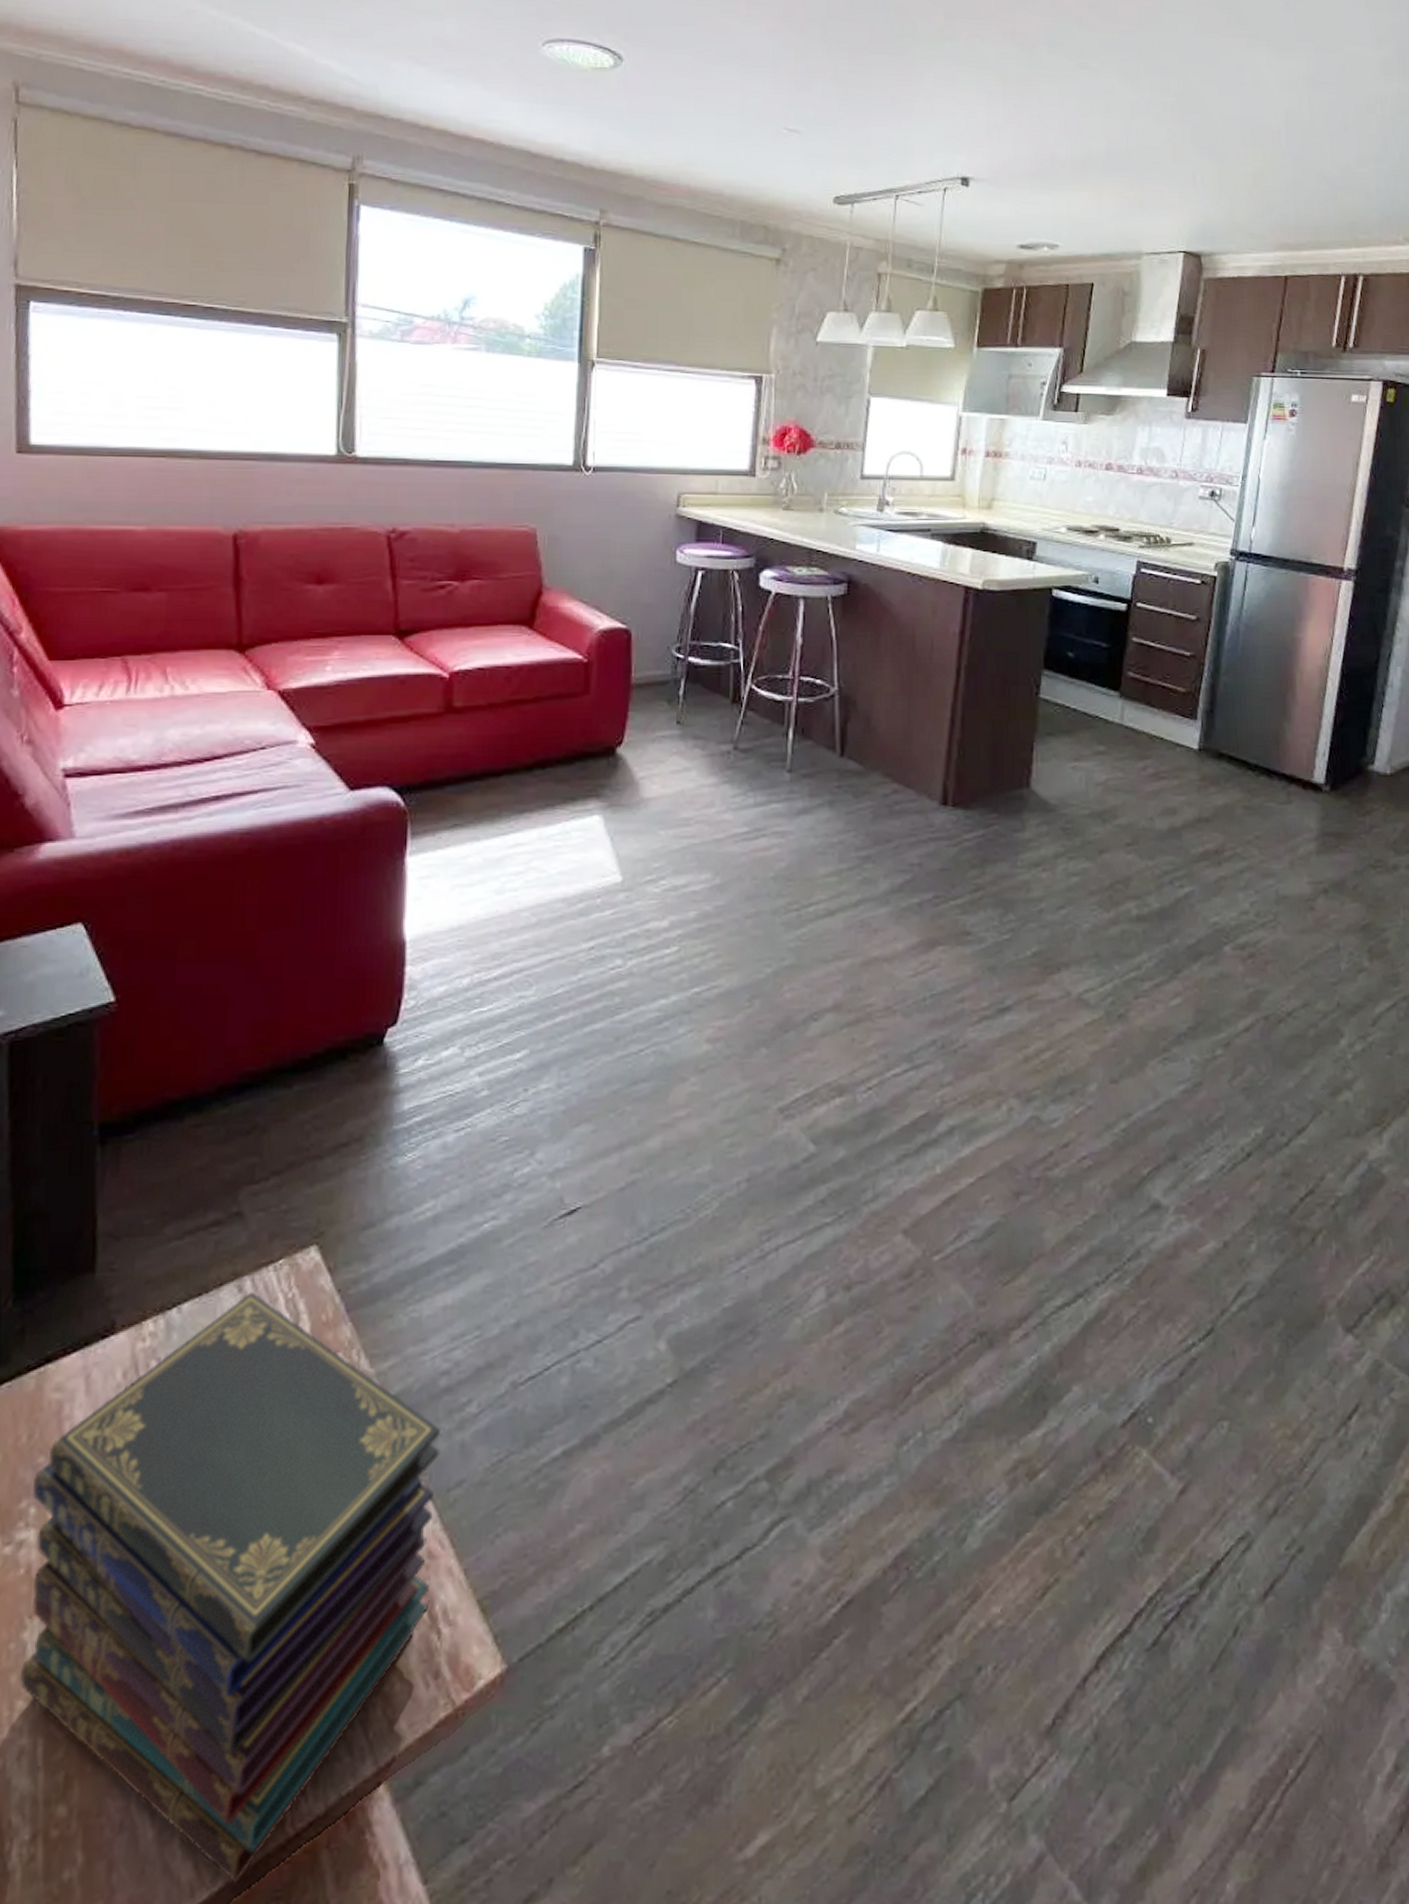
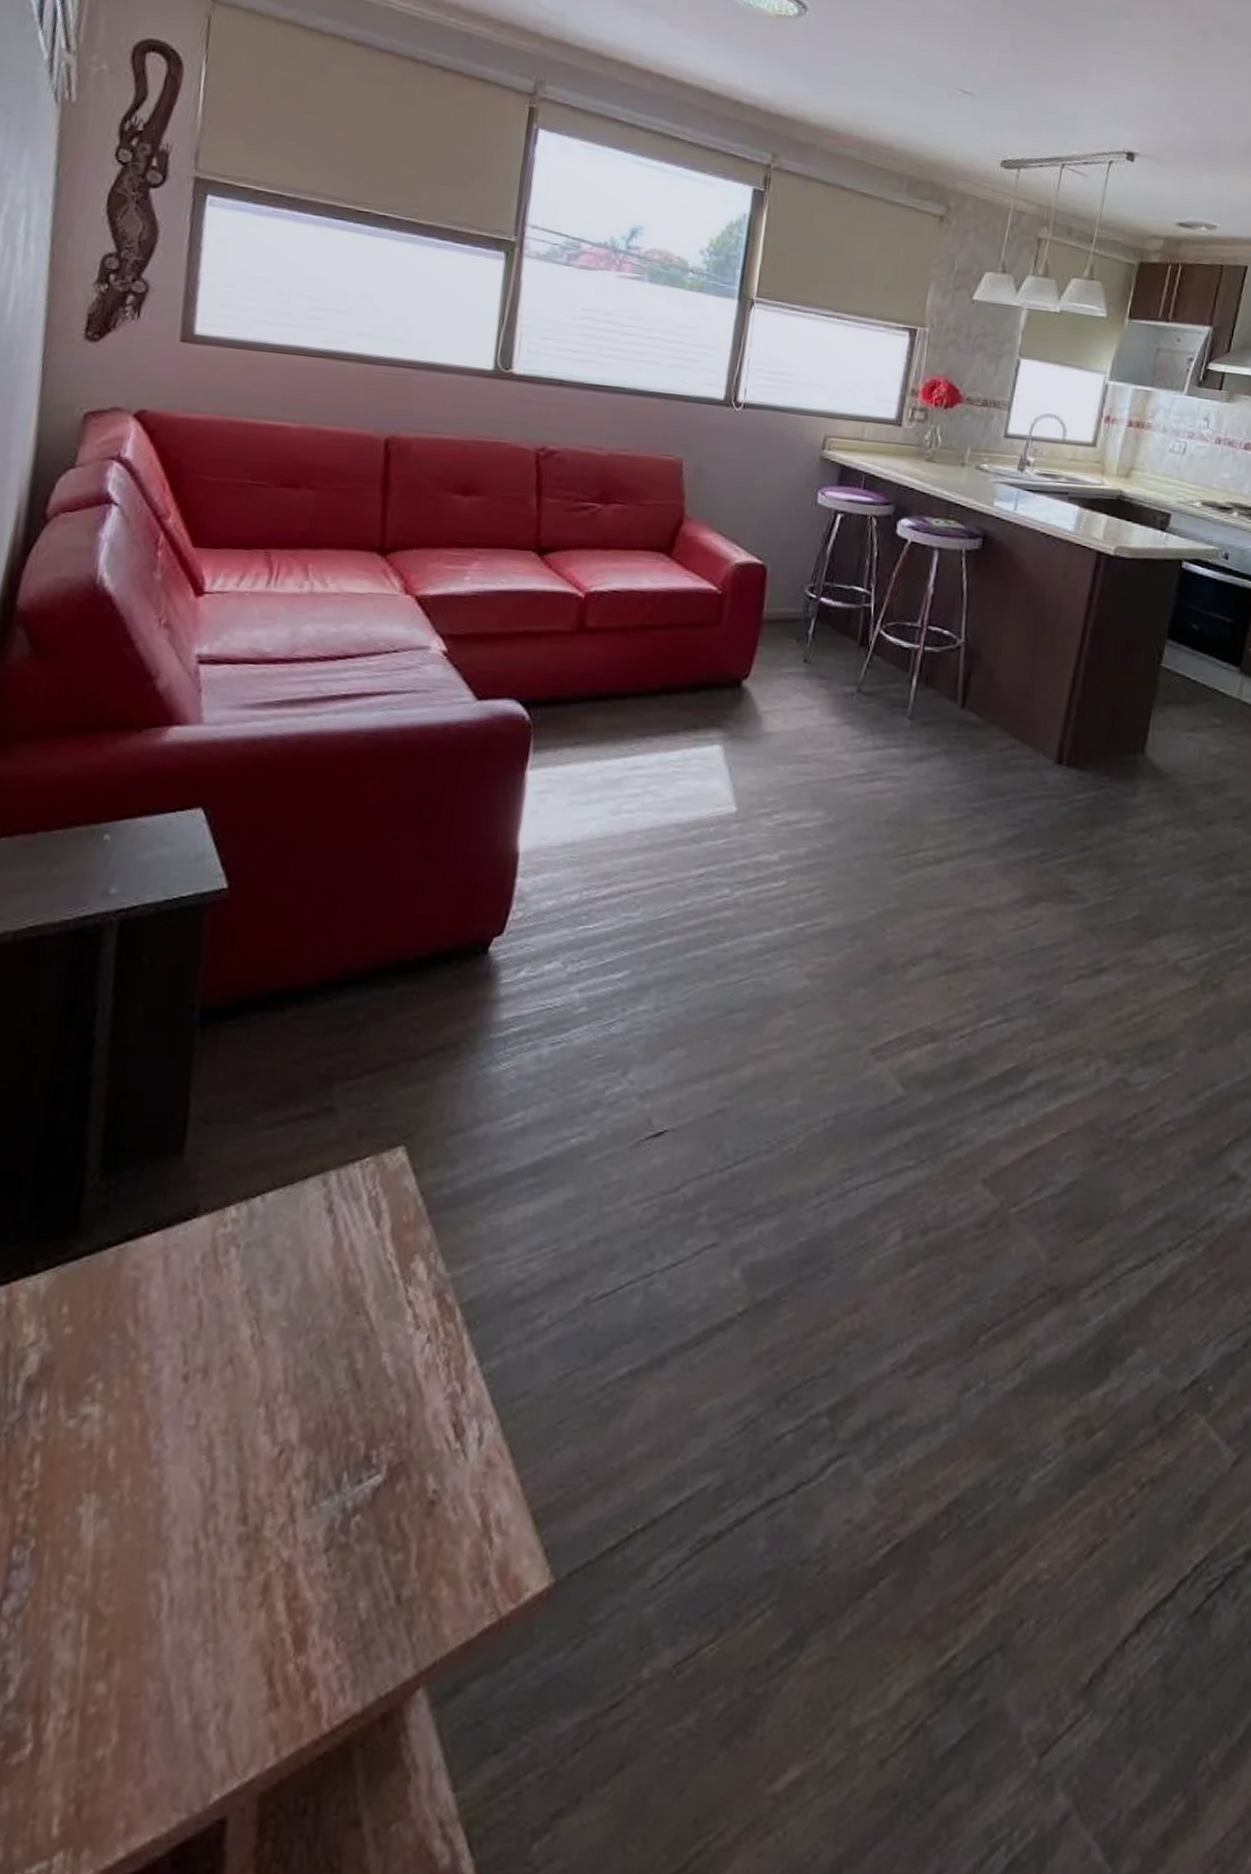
book stack: present [19,1292,442,1883] -> none [70,1187,512,1775]

